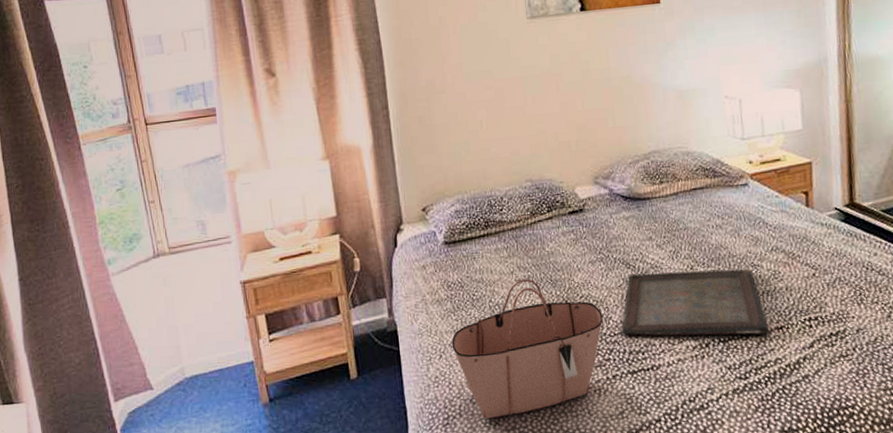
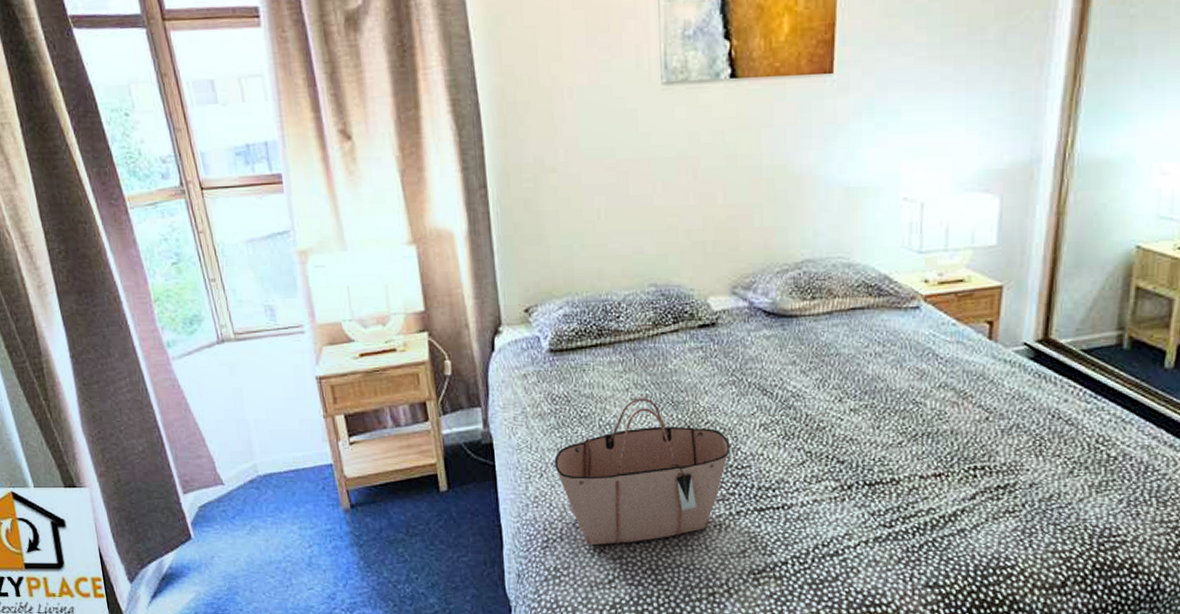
serving tray: present [621,269,769,336] -> none [751,401,924,481]

